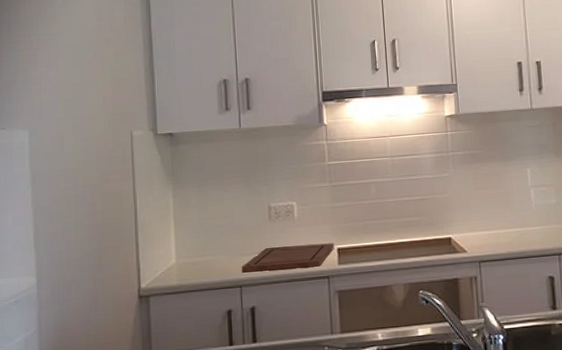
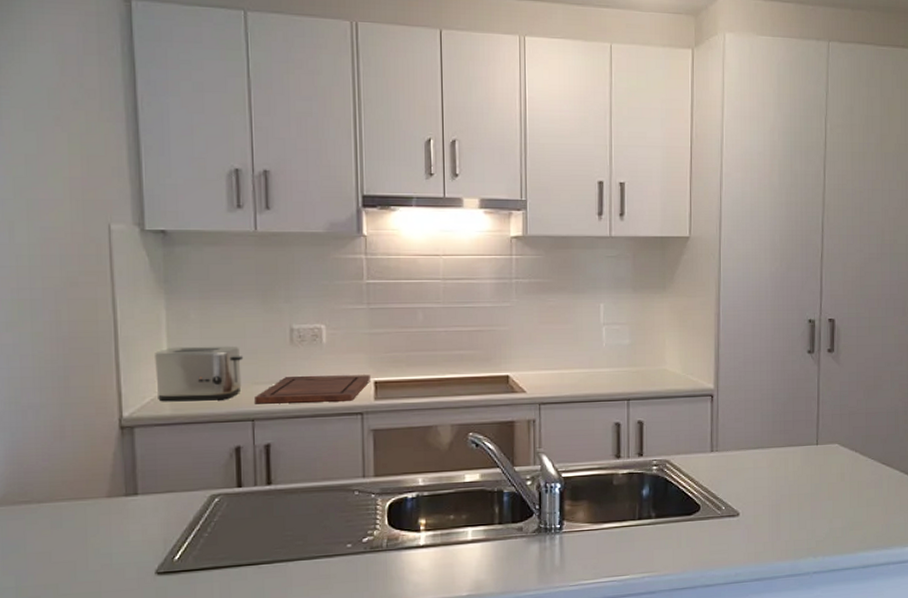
toaster: none [164,224,233,274] -> present [153,346,244,402]

